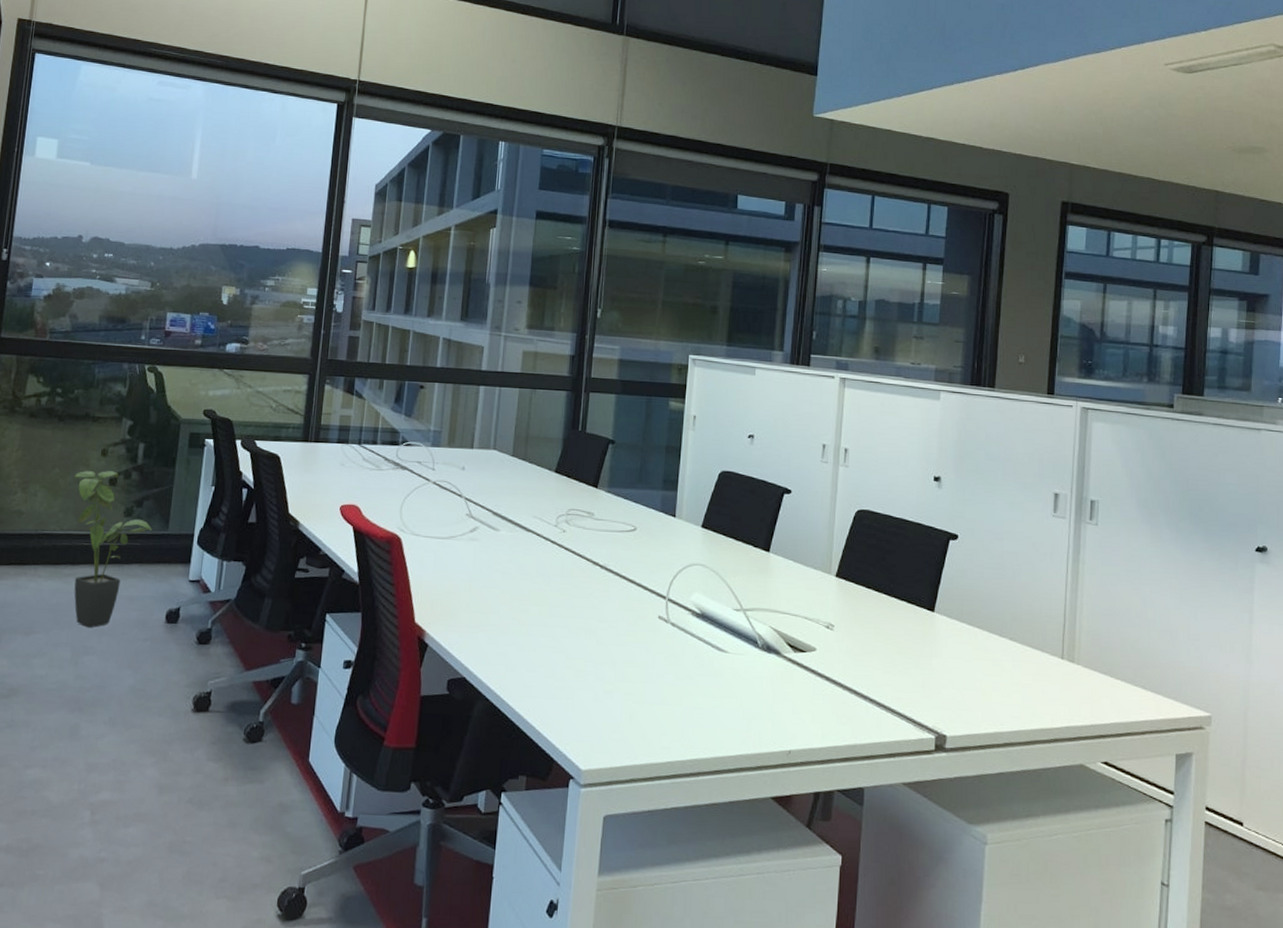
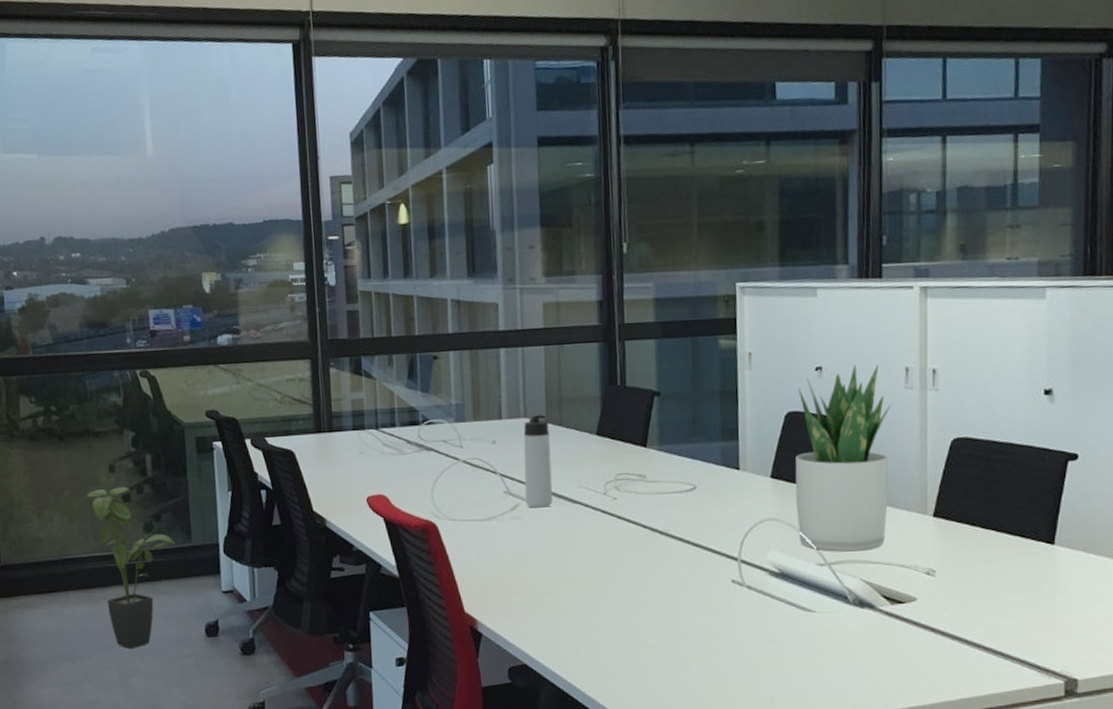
thermos bottle: none [484,448,515,533] -> present [523,415,553,508]
planter: none [720,436,809,601] -> present [795,364,891,552]

